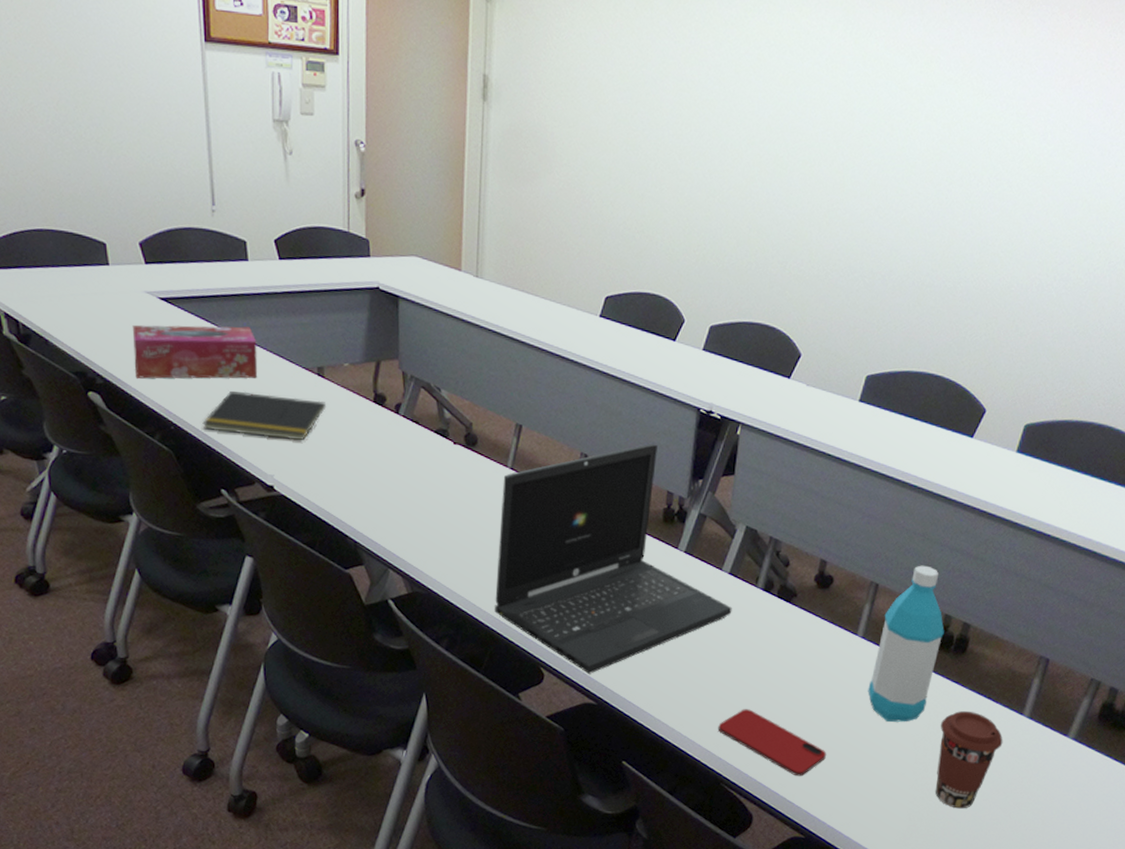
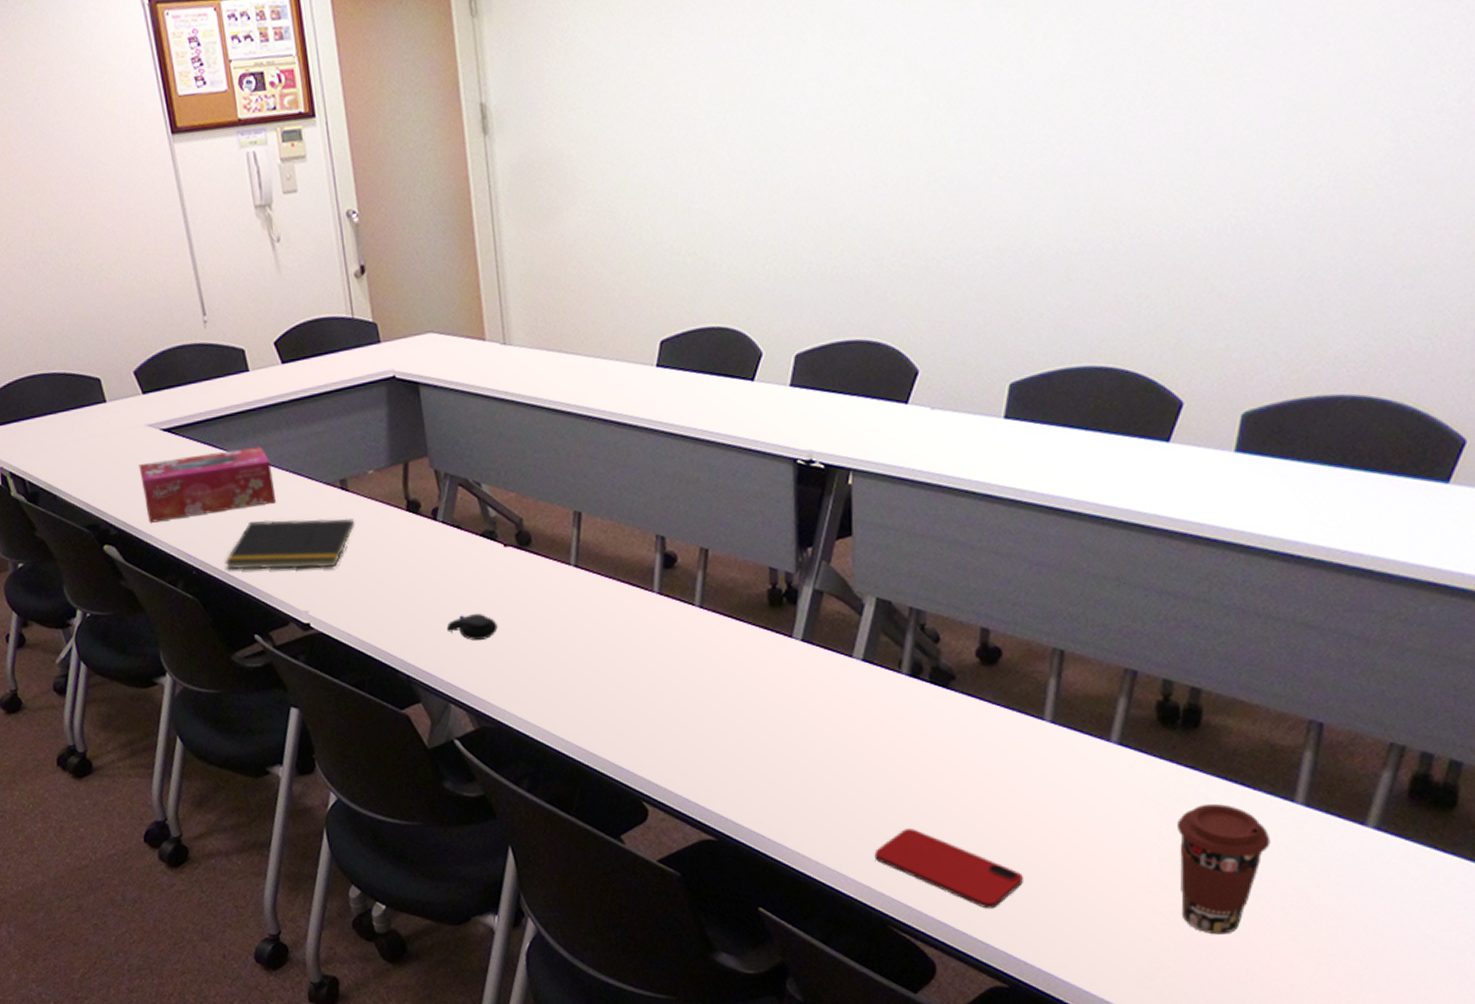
computer mouse: none [394,496,439,519] -> present [446,614,498,640]
laptop: present [494,443,732,674] -> none [567,511,873,804]
water bottle: present [868,565,944,722] -> none [1068,618,1165,828]

